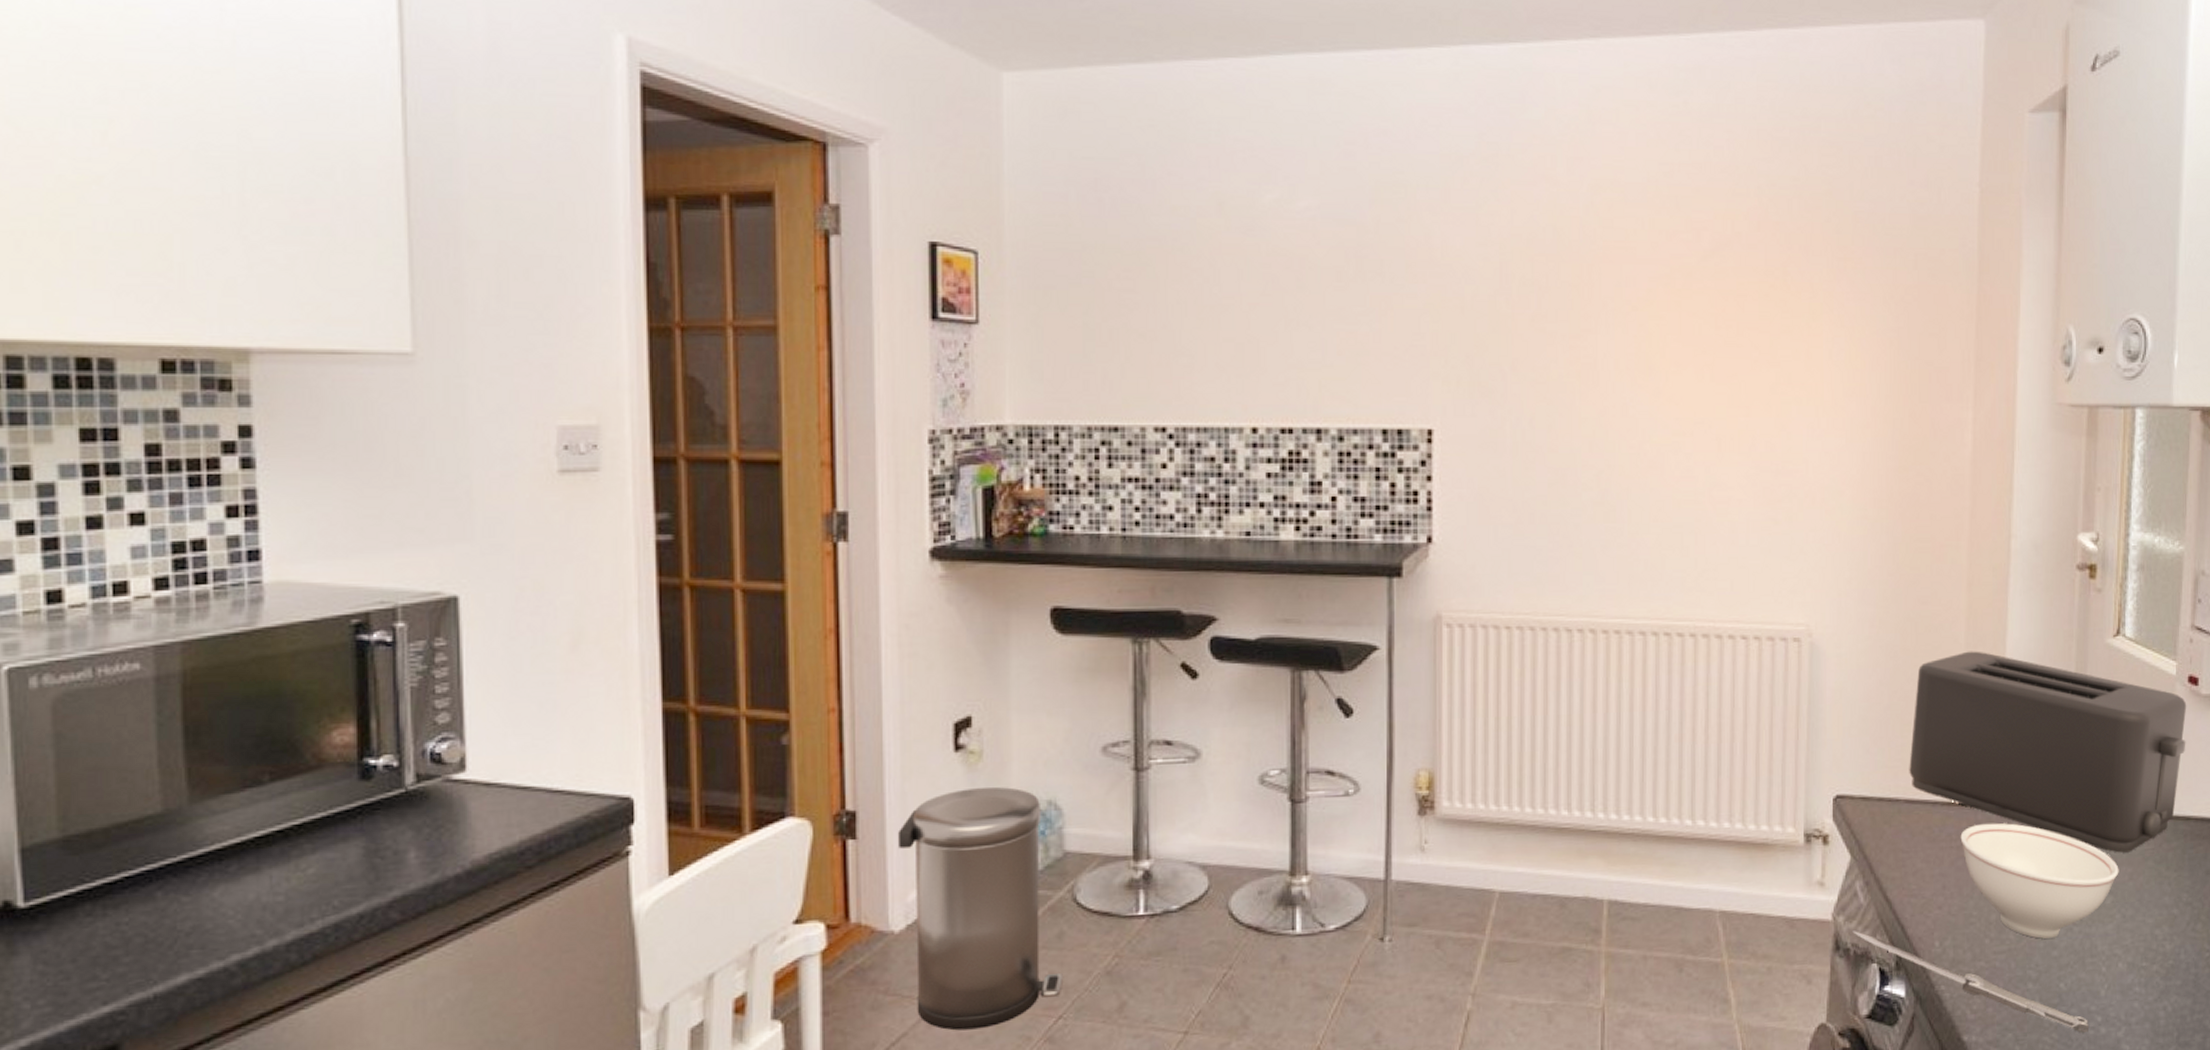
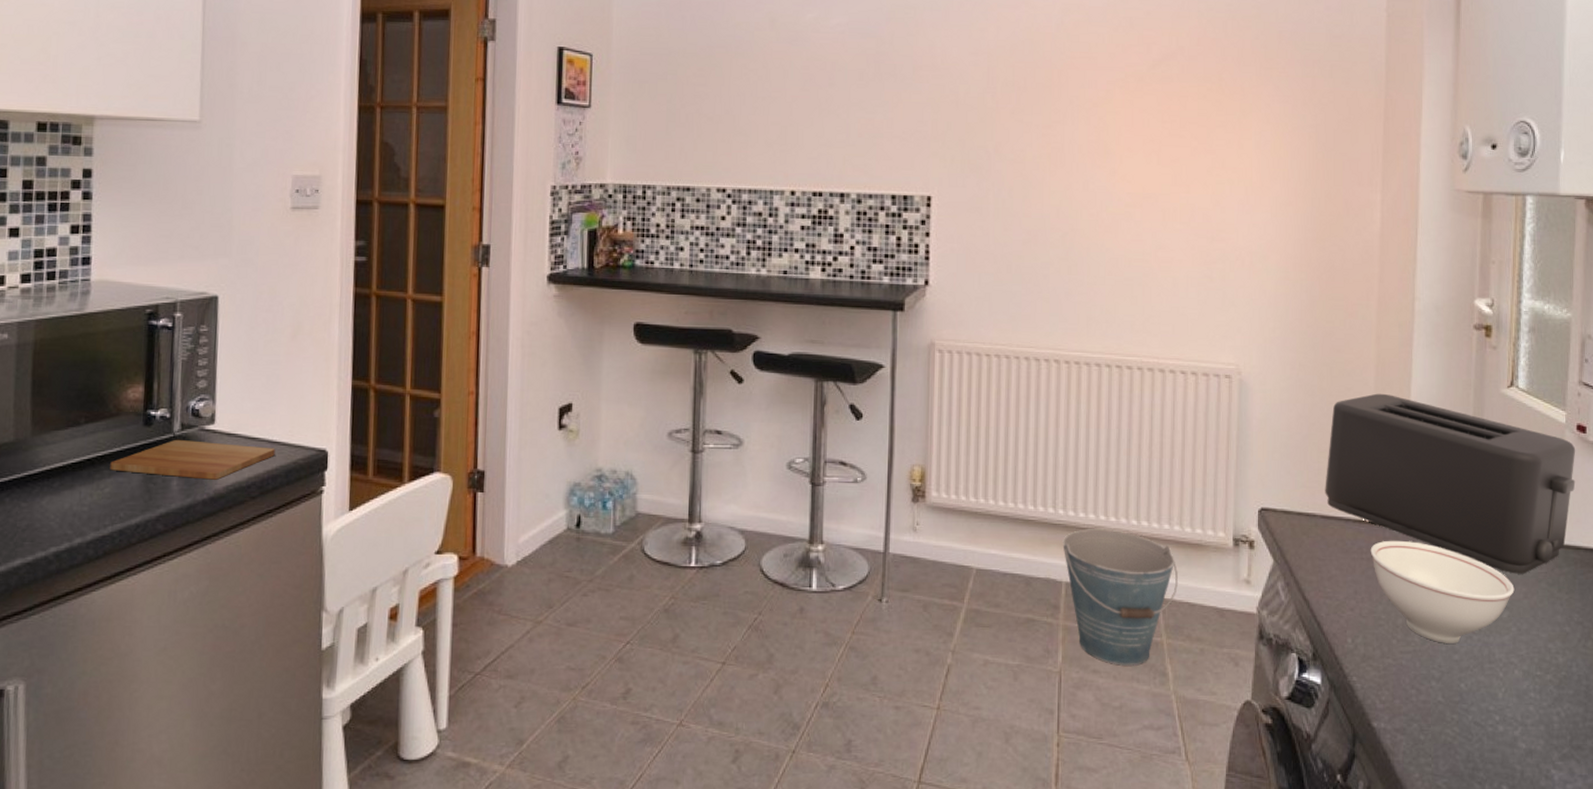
cutting board: none [313,795,557,848] -> present [110,439,275,480]
pedal bin: present [899,787,1064,1031] -> none [514,459,632,647]
bucket: none [1603,833,1740,995] -> present [1063,529,1178,667]
knife: present [1851,931,2090,1033] -> none [1273,624,1488,729]

